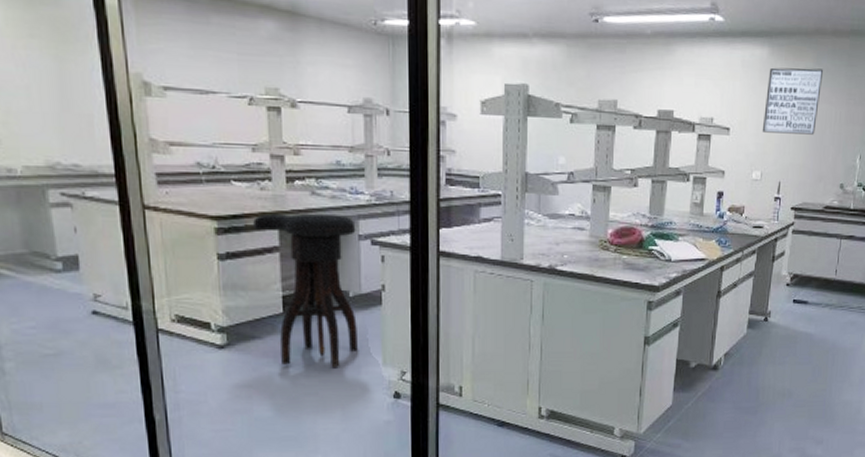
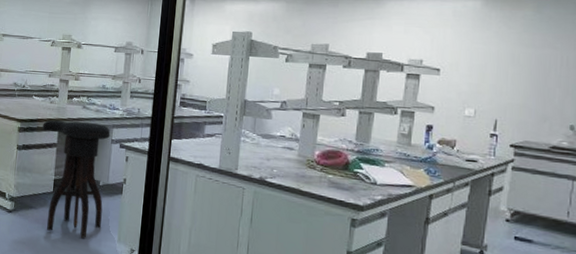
wall art: present [762,67,824,135] -> none [475,16,546,77]

